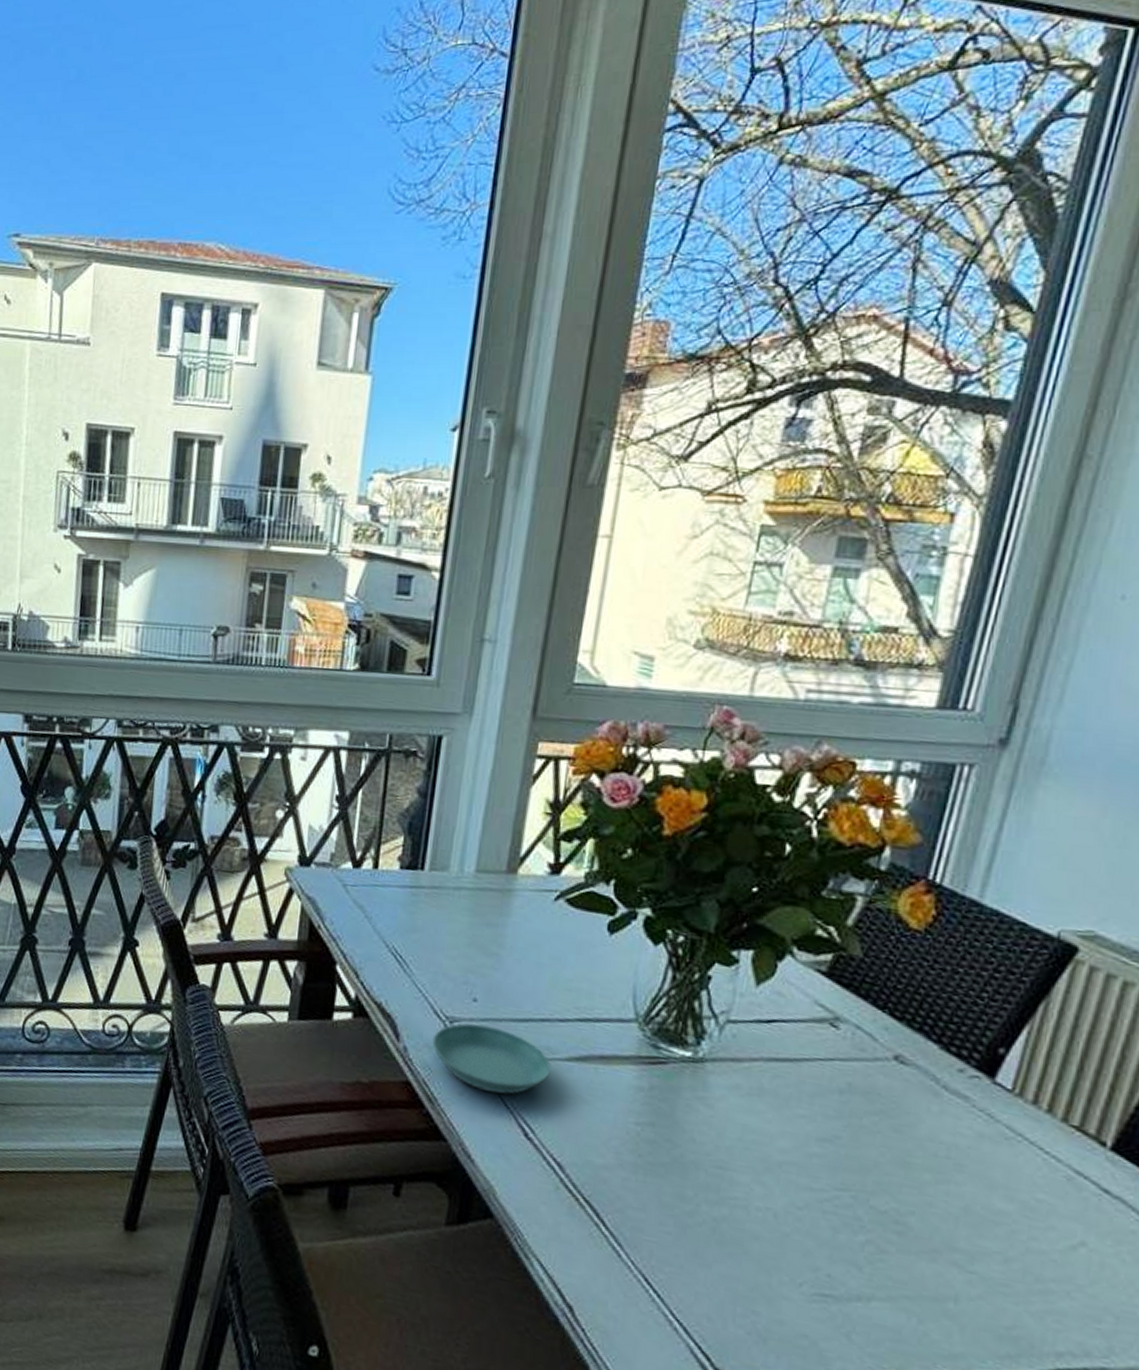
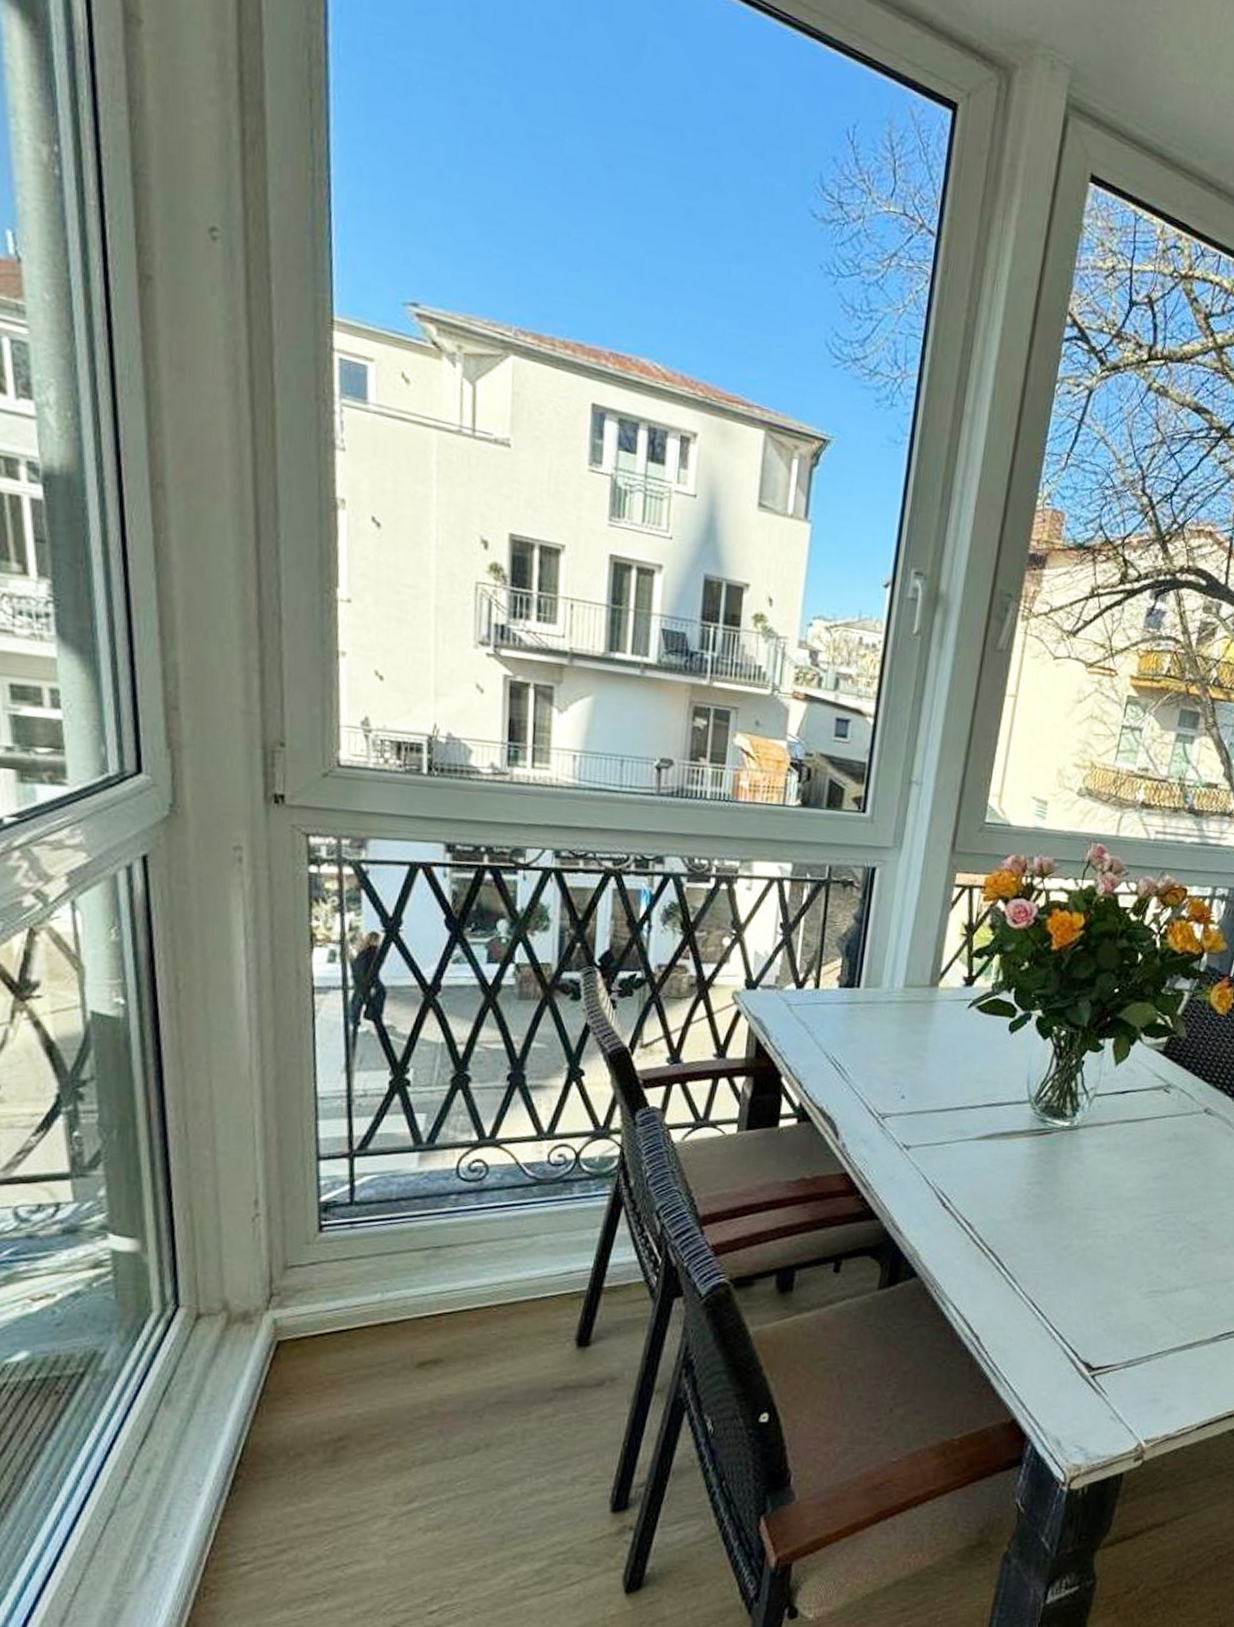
saucer: present [431,1023,551,1095] -> none [866,1117,964,1173]

